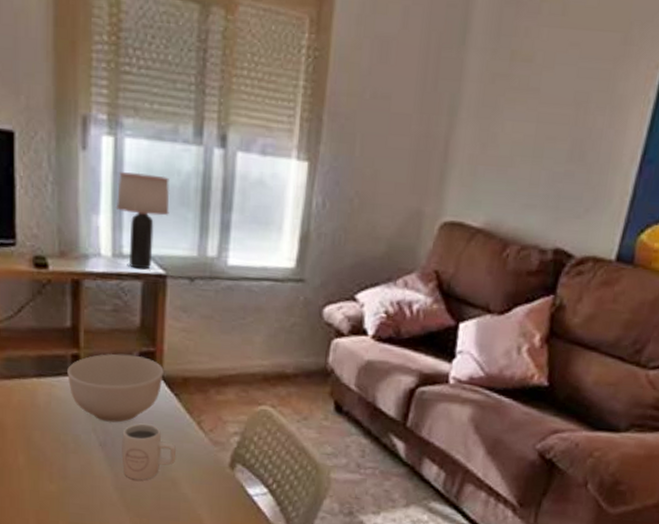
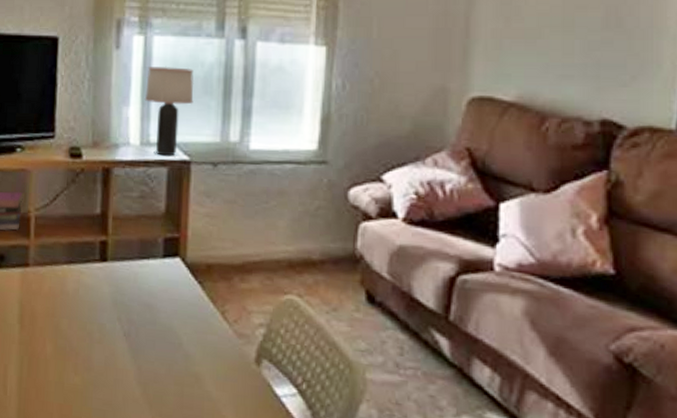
bowl: present [67,353,164,423] -> none [95,239,188,312]
mug: present [121,423,177,481] -> none [145,312,200,375]

